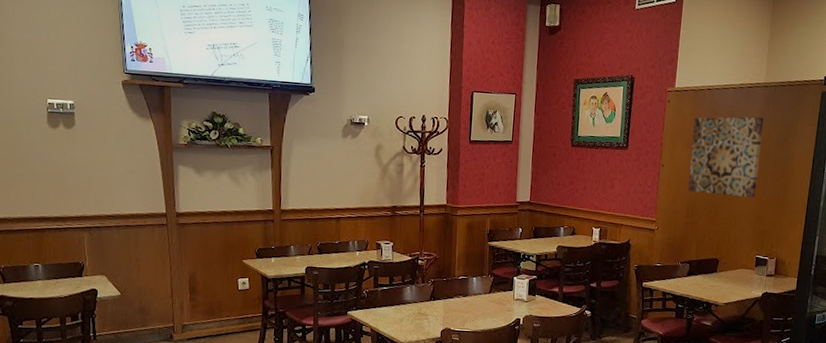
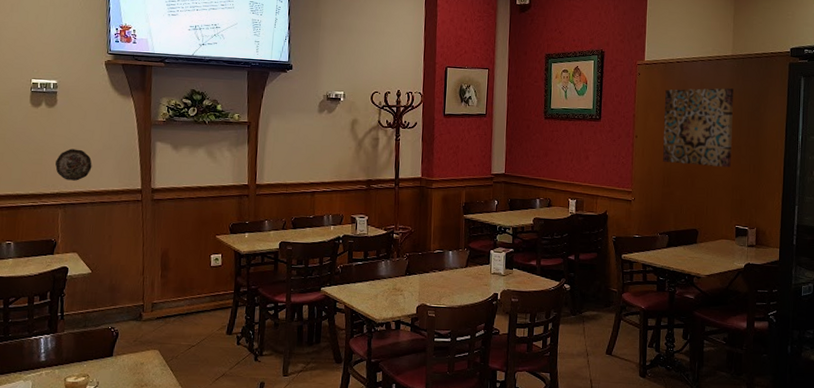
decorative plate: none [78,171,115,204] -> present [55,149,92,181]

